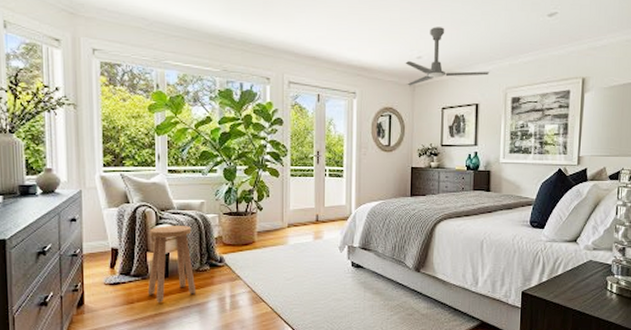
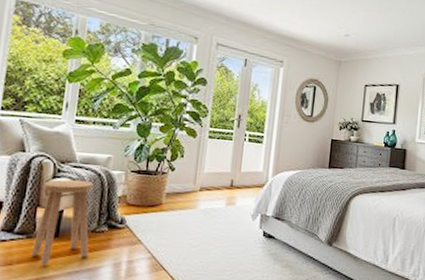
ceiling fan: present [405,27,490,86] -> none [333,9,411,61]

